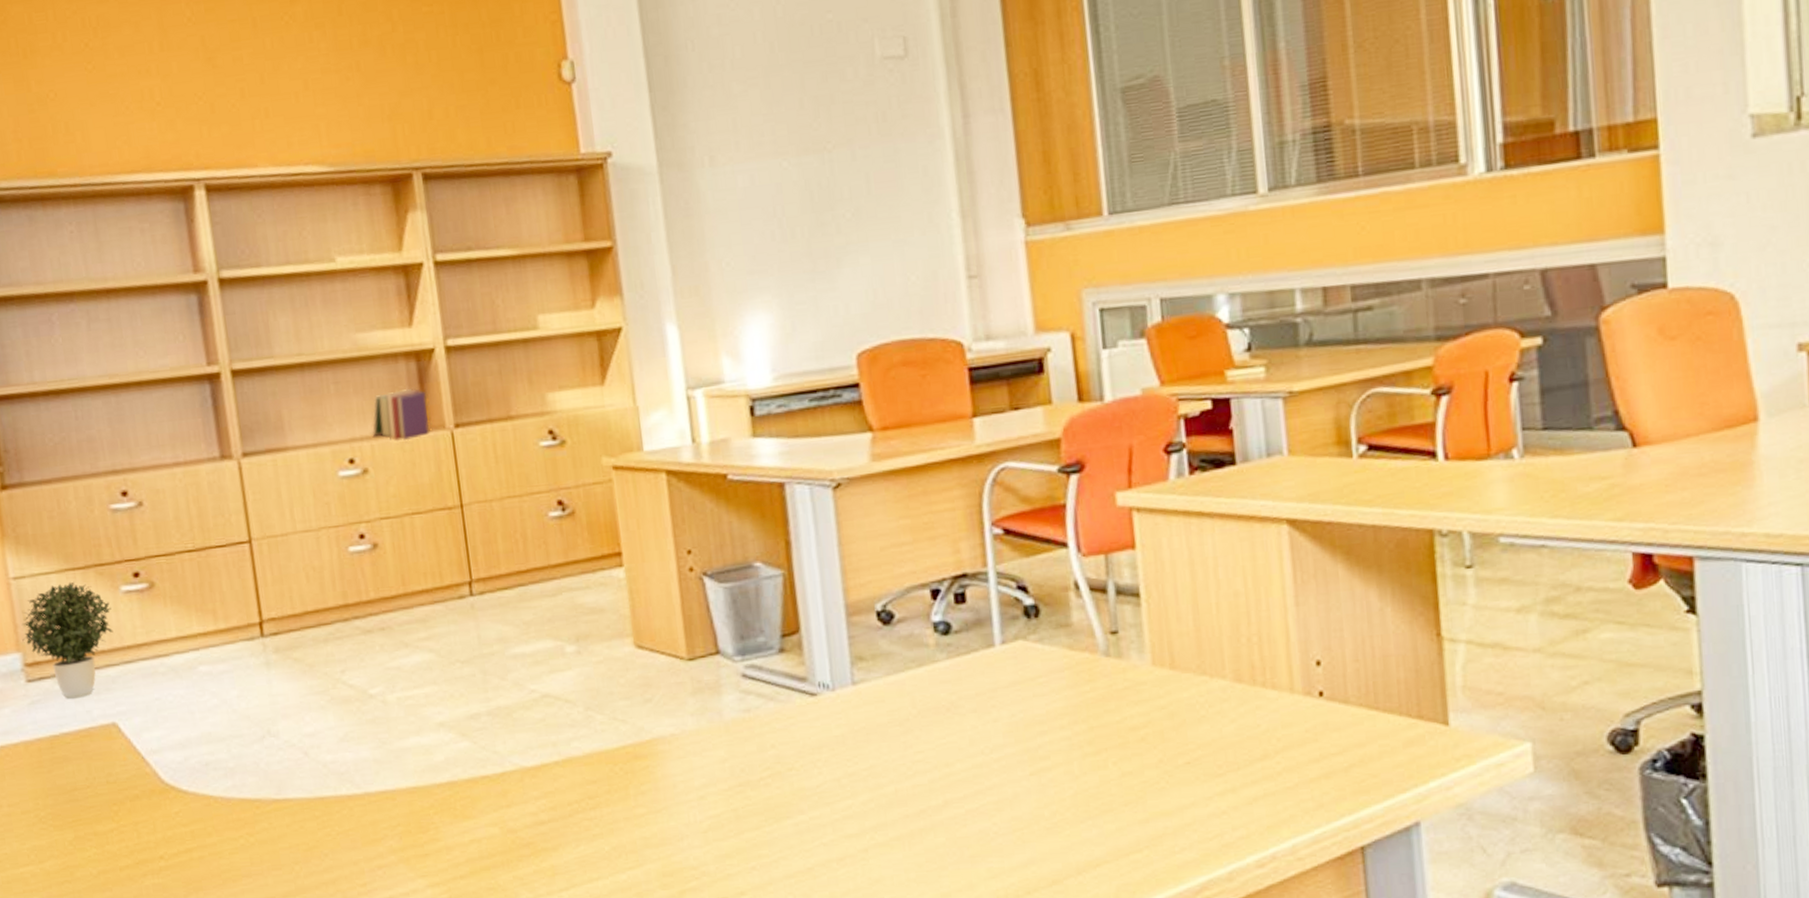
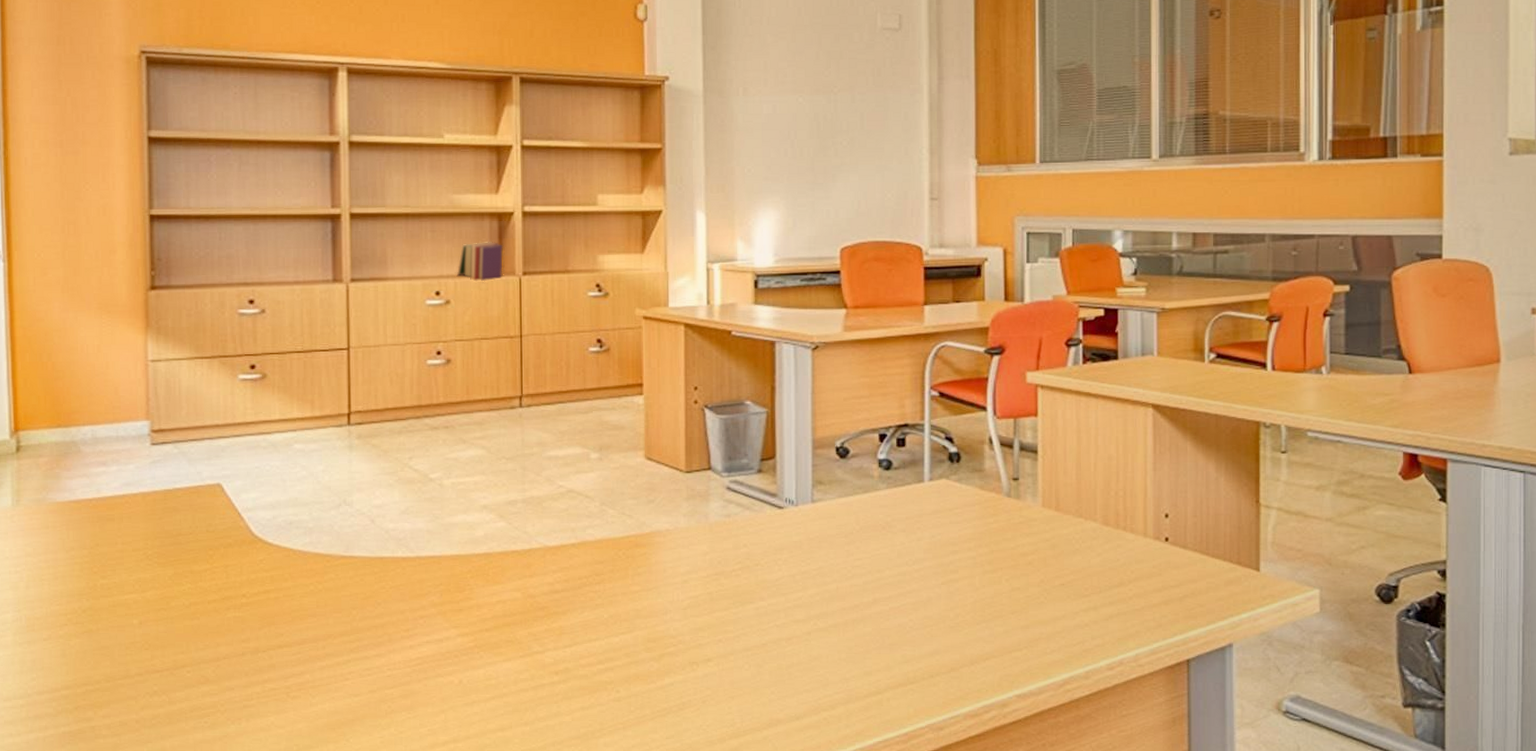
potted plant: present [21,581,113,700] -> none [152,367,229,462]

